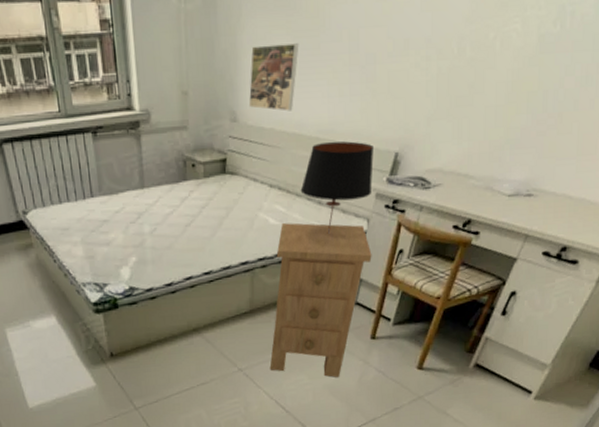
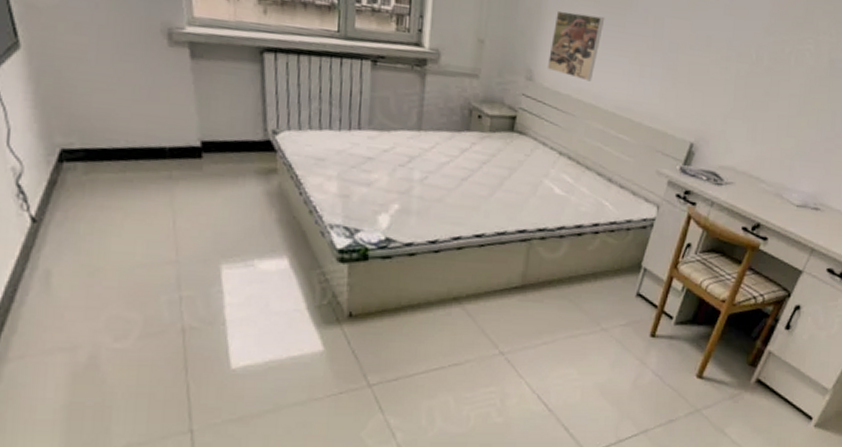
nightstand: present [269,223,372,378] -> none [535,195,659,377]
table lamp: present [300,141,375,234] -> none [591,119,671,215]

